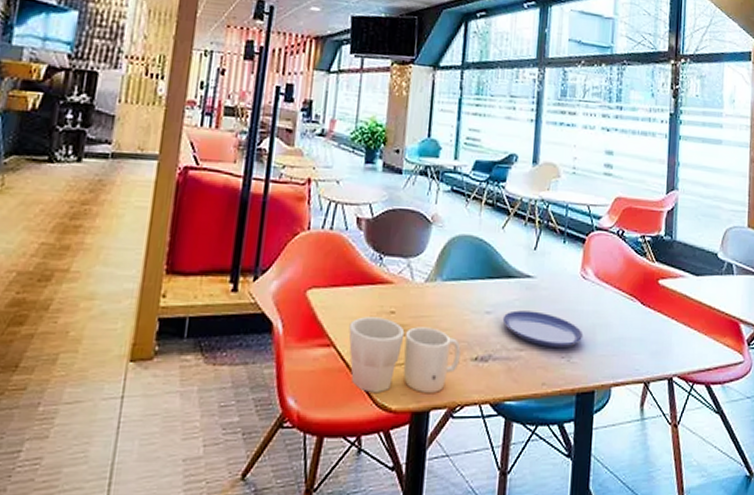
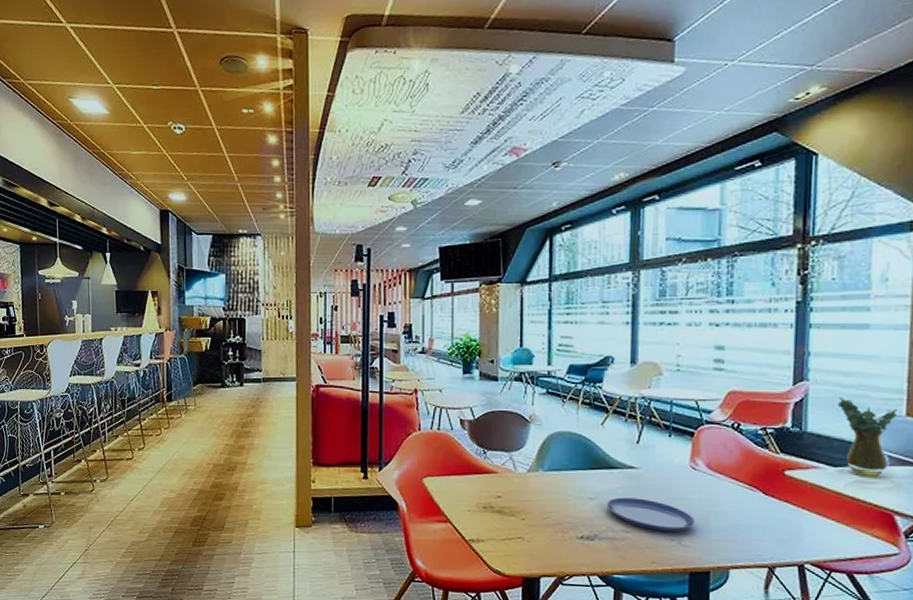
cup: present [348,317,405,394] -> none [462,500,512,561]
mug: present [403,327,461,393] -> none [512,509,566,564]
vase: none [700,208,741,288] -> present [838,398,897,479]

